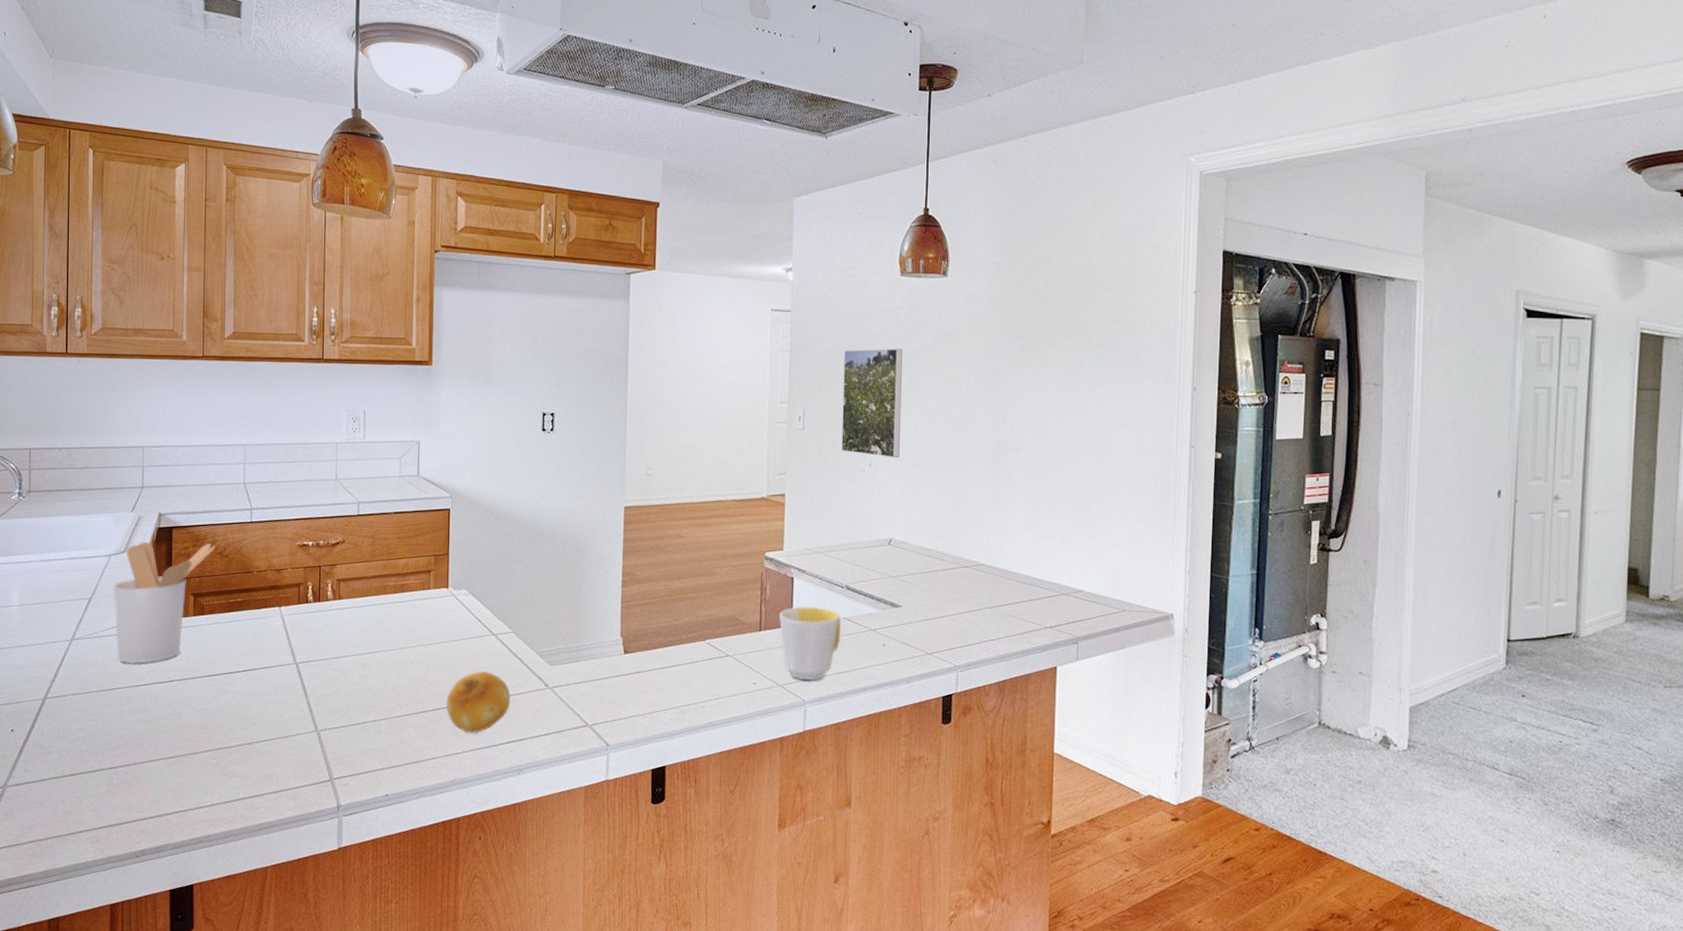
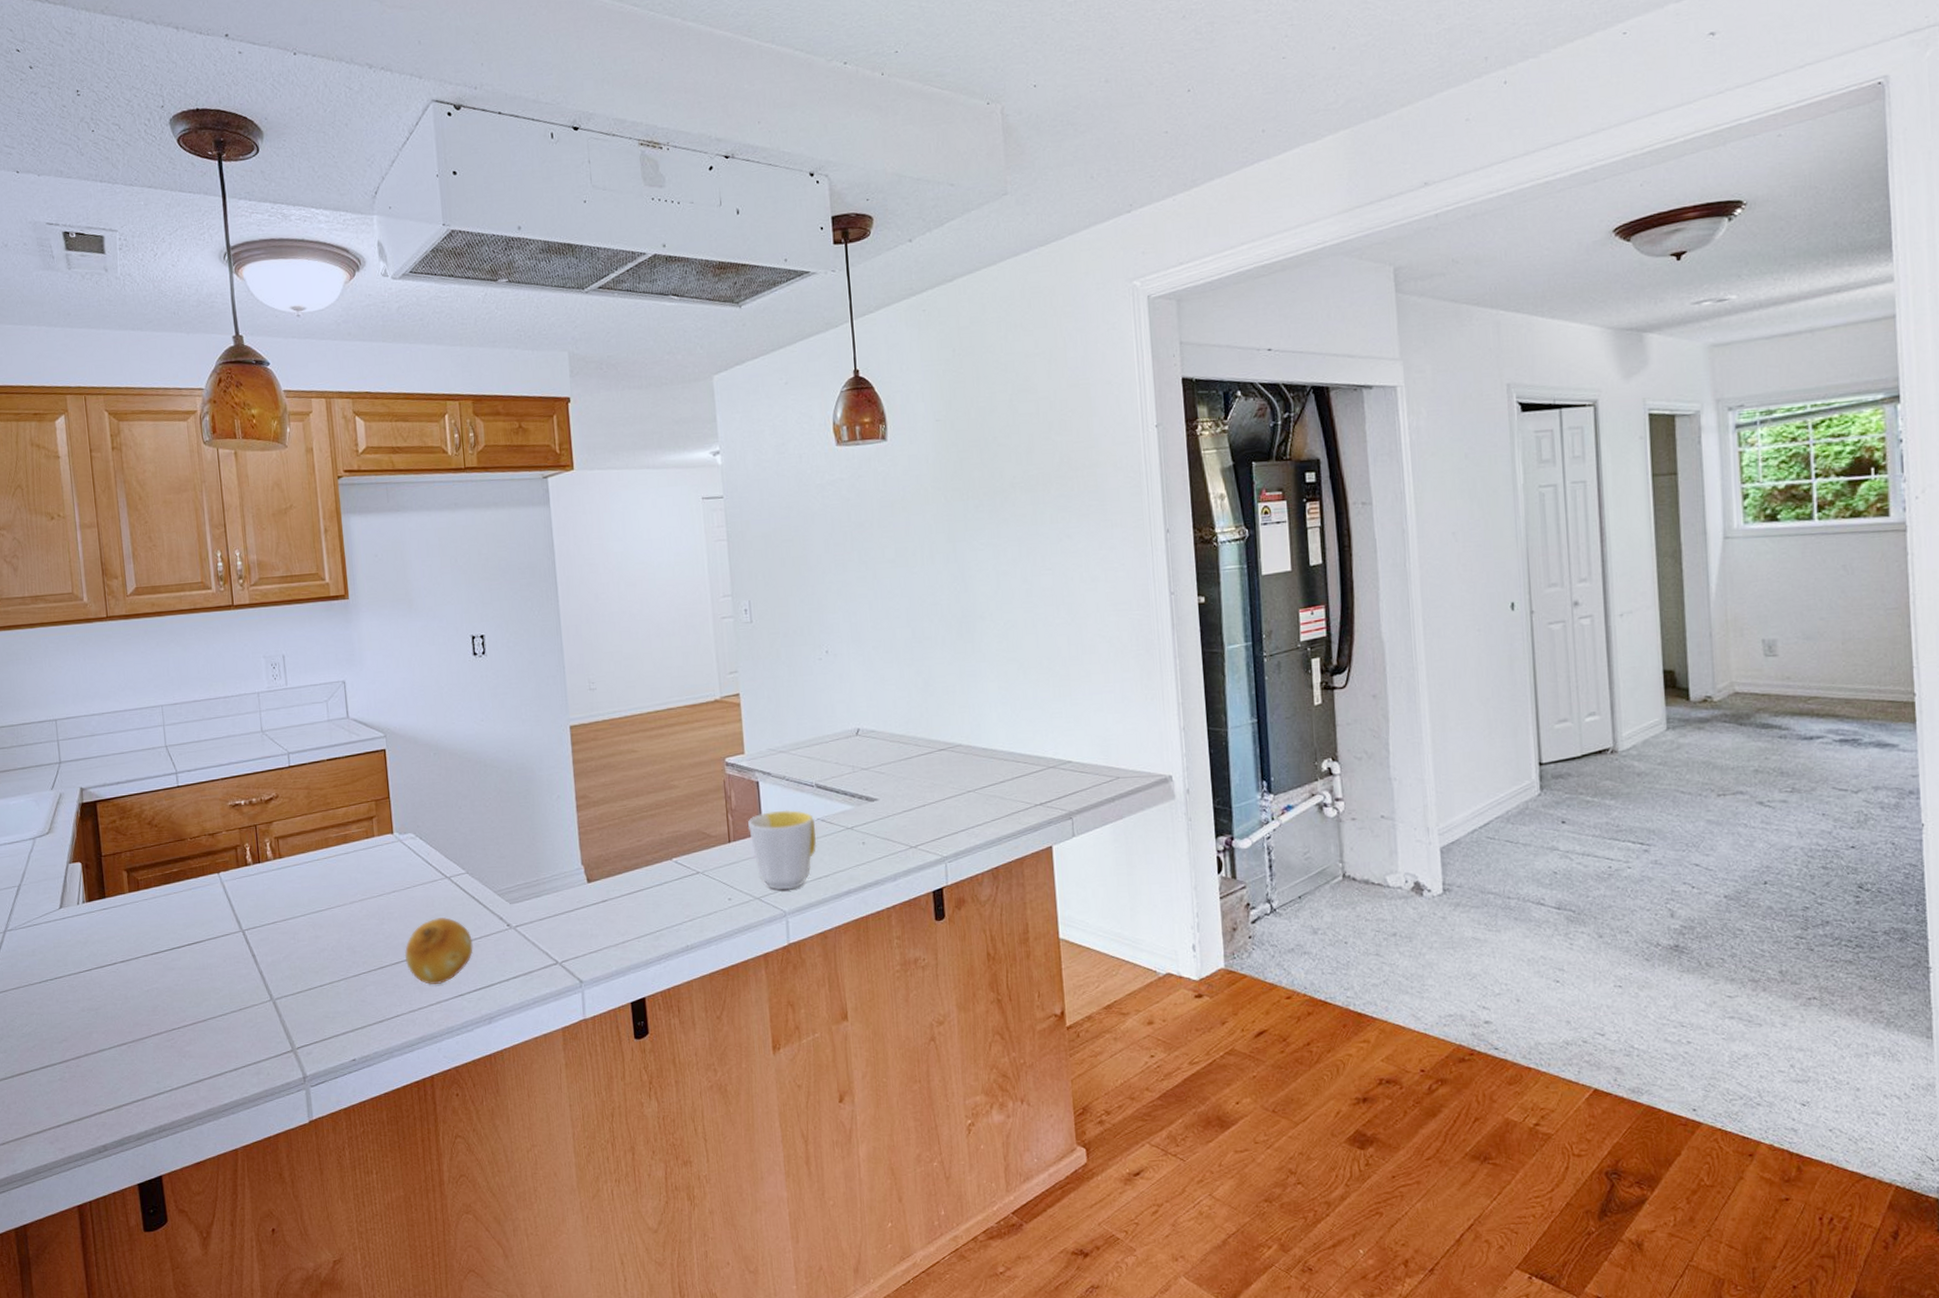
utensil holder: present [113,541,216,664] -> none [41,813,144,950]
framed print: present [841,348,903,459] -> none [785,524,857,643]

